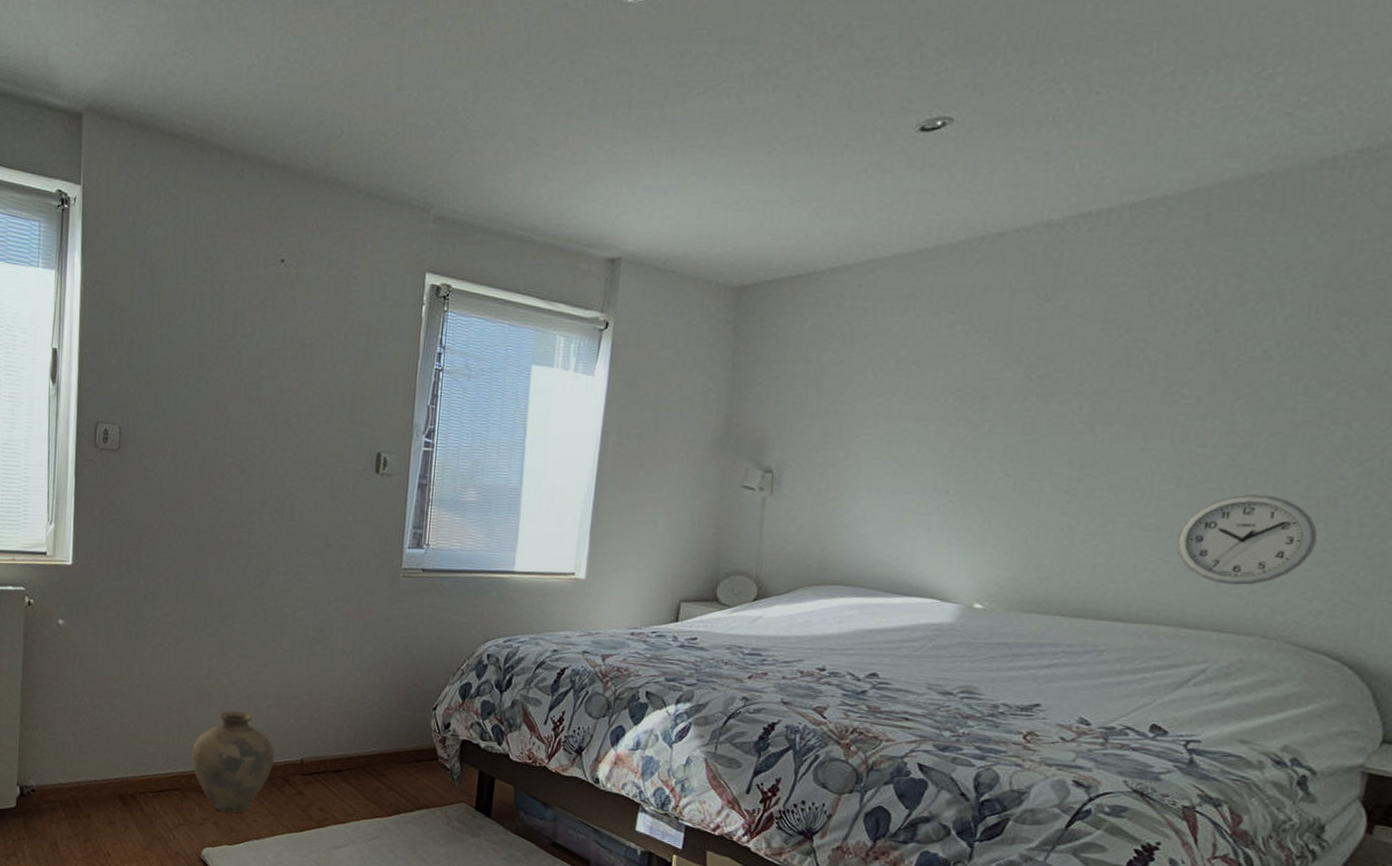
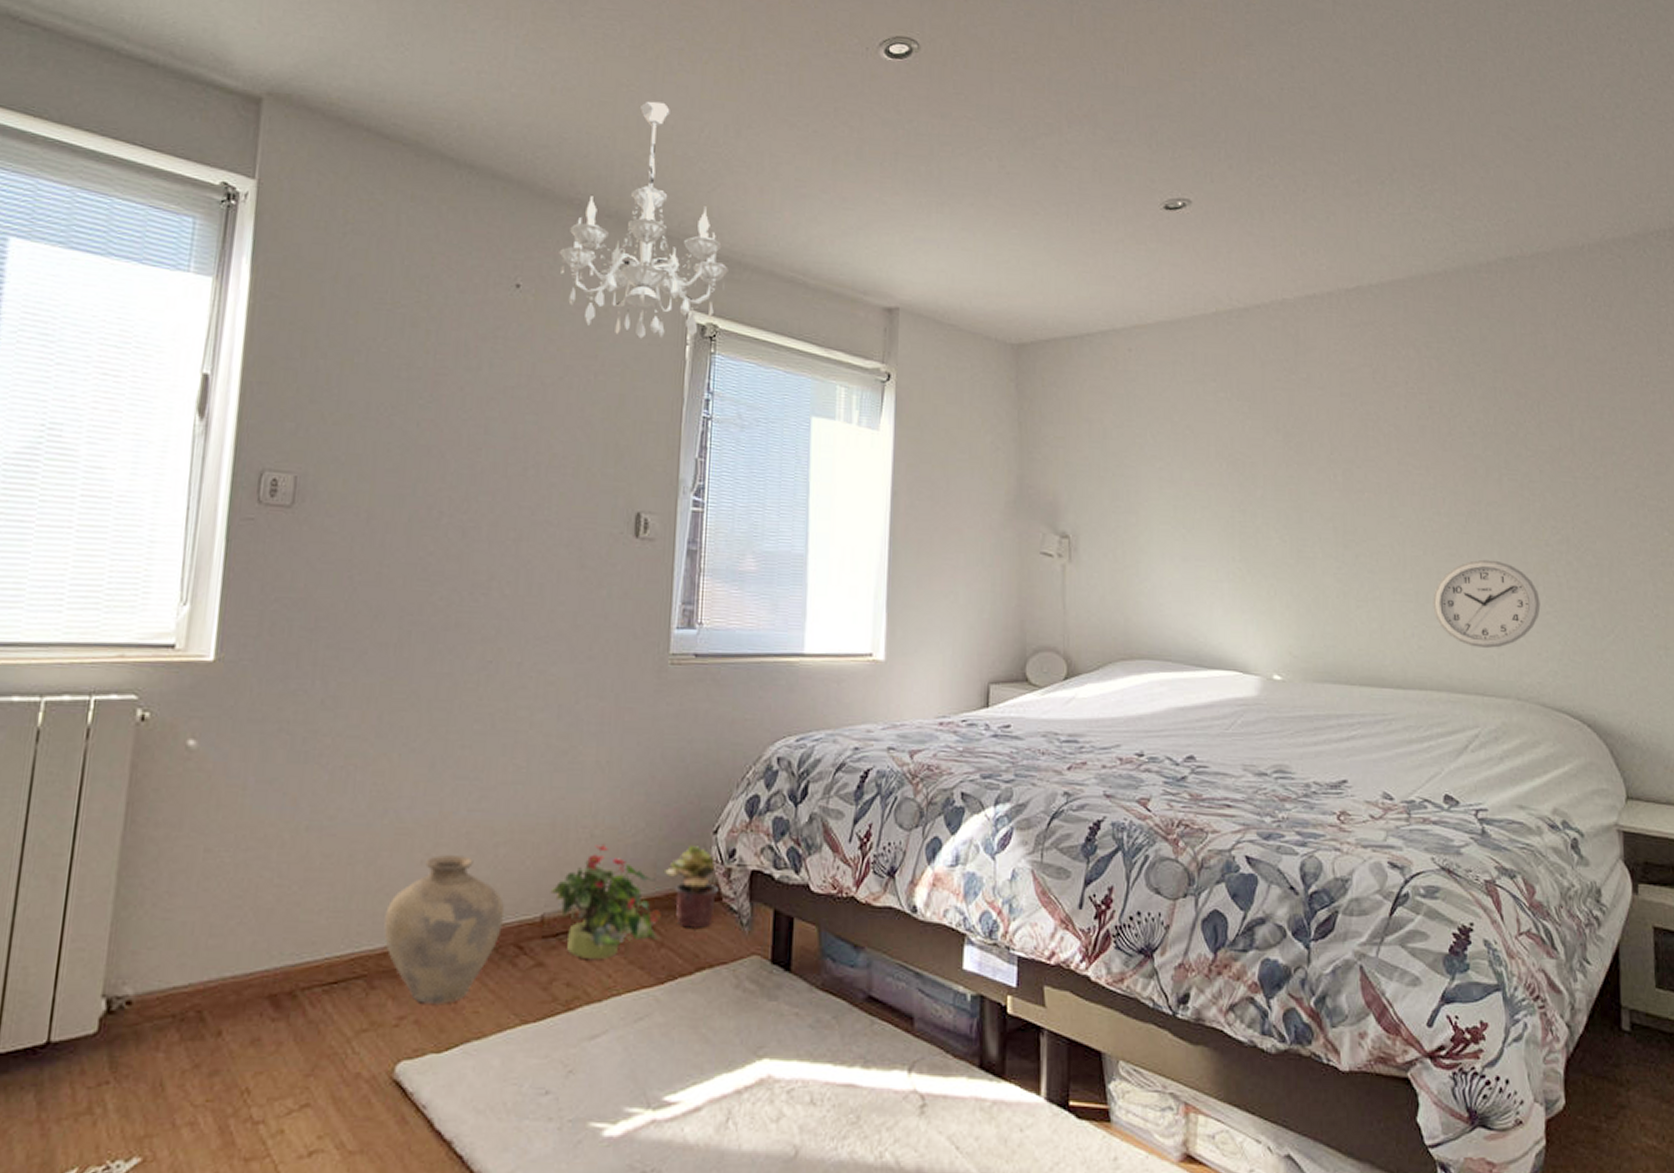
potted plant: none [308,711,390,794] -> present [550,843,661,959]
chandelier: none [316,75,463,302] -> present [559,101,728,339]
potted plant: none [393,717,437,779] -> present [663,846,720,928]

